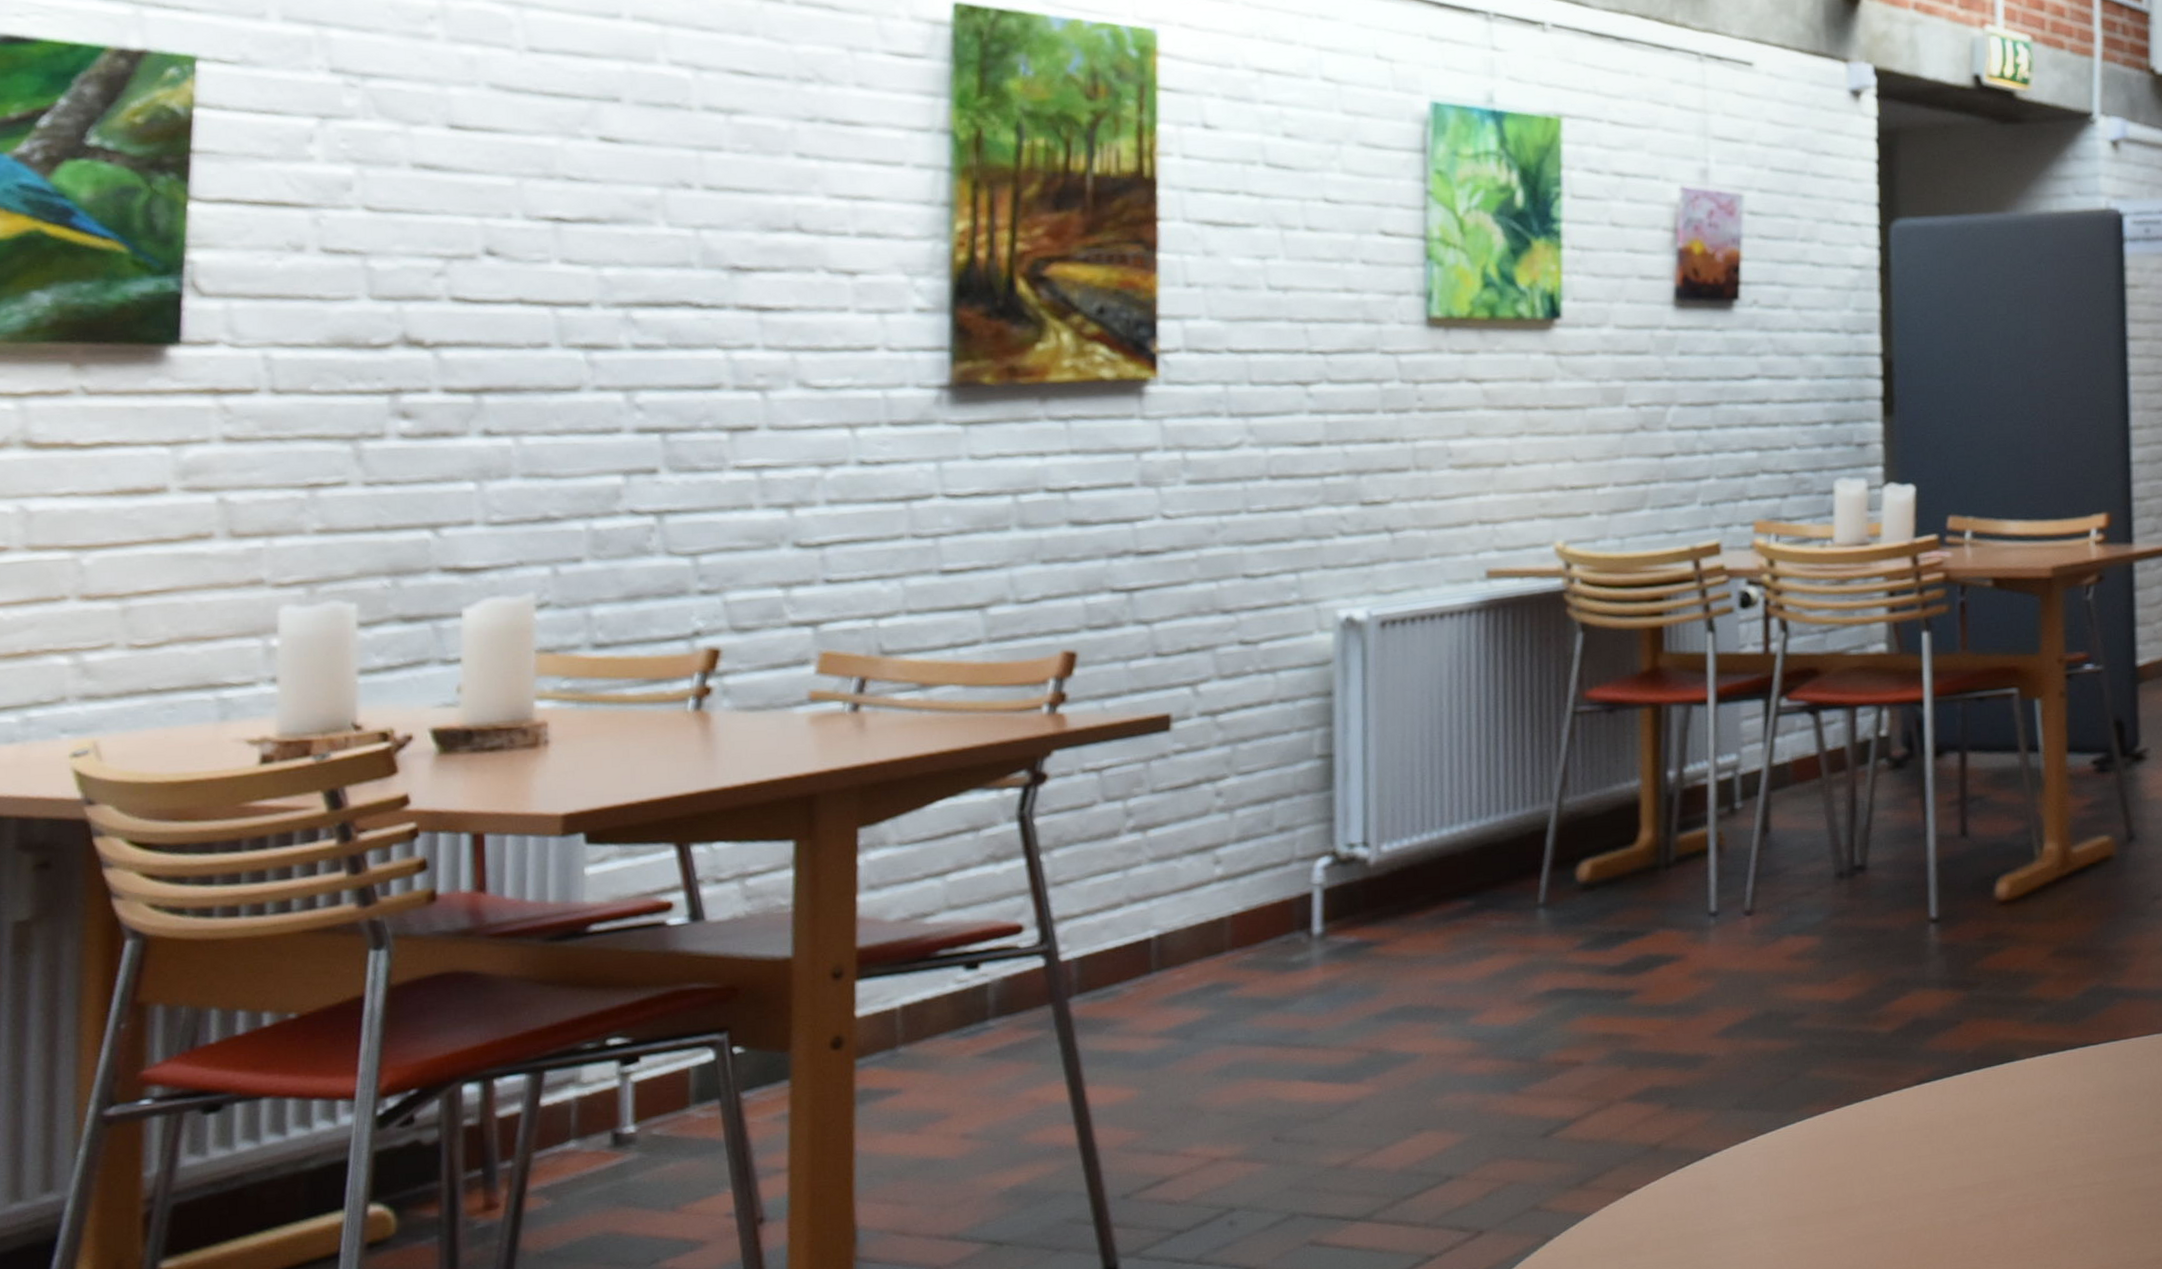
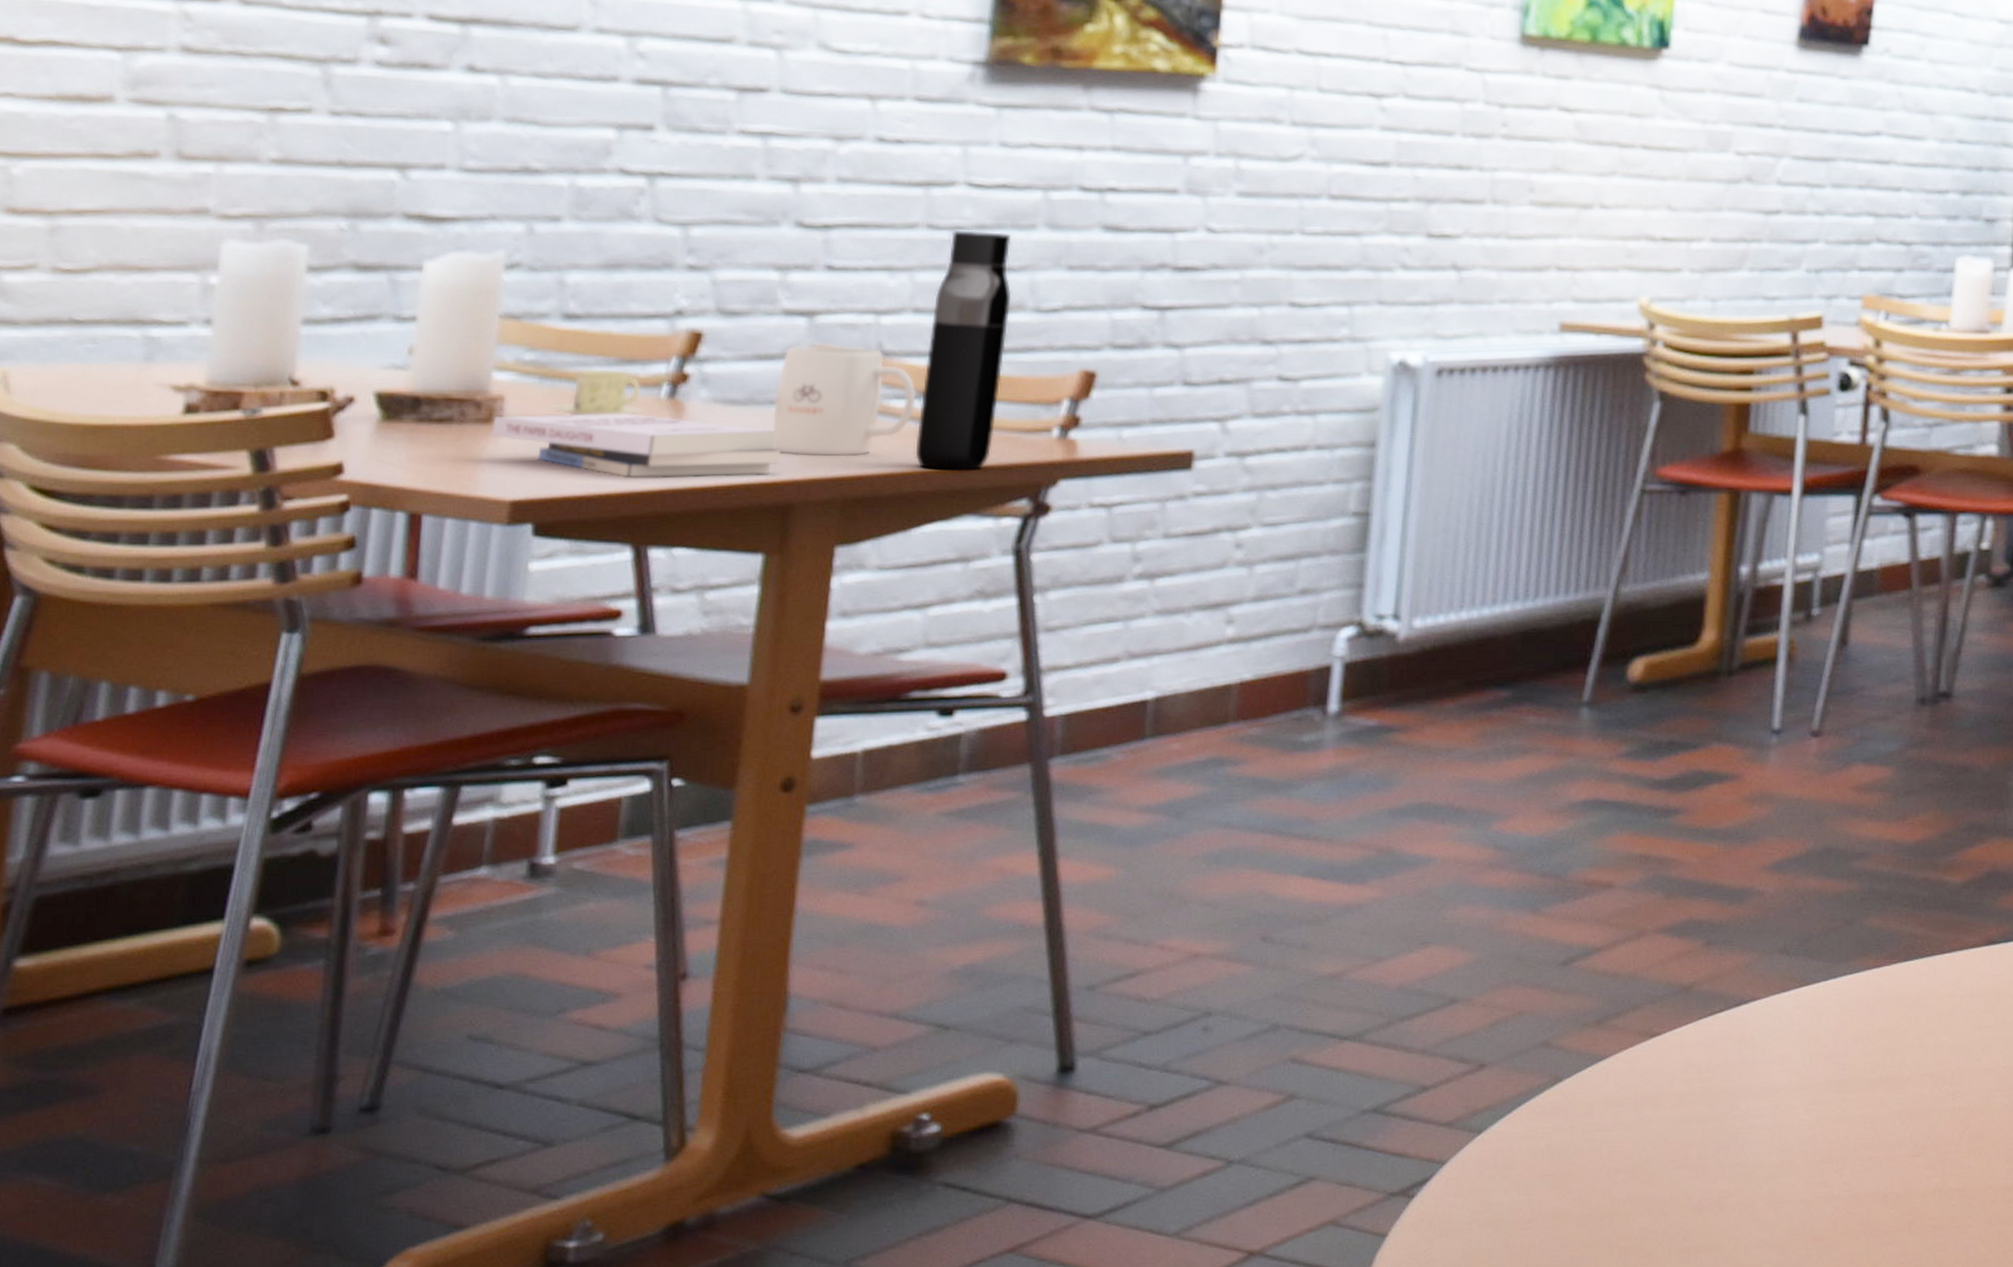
books: none [538,726,801,786] -> present [491,413,781,479]
cup and saucer: none [590,688,676,734] -> present [550,368,646,416]
mug: none [790,649,918,752] -> present [771,345,916,457]
water bottle: none [920,535,994,754] -> present [915,230,1012,472]

